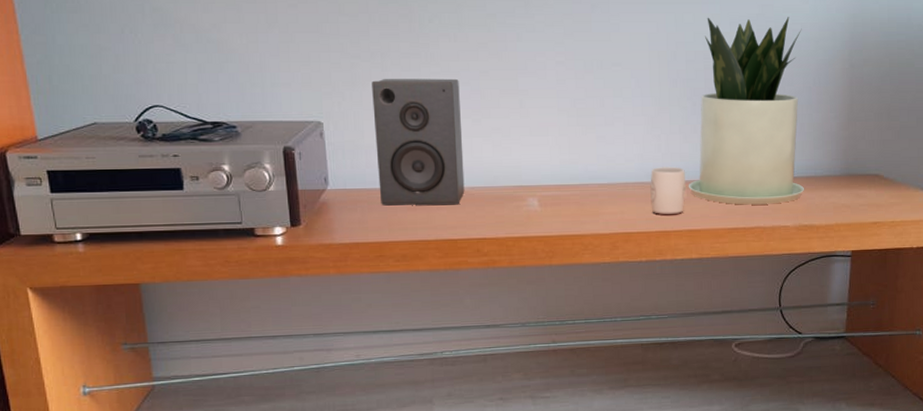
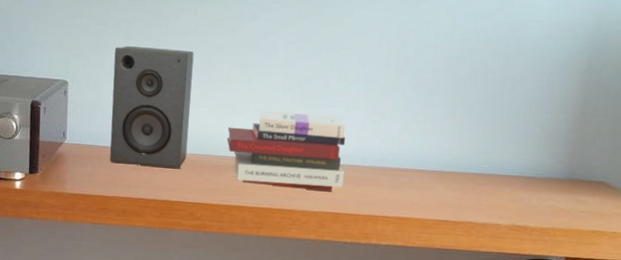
books: none [504,134,632,212] -> present [226,111,346,192]
mug: present [649,167,686,215] -> none [362,152,401,201]
planter: present [688,17,805,205] -> none [402,8,541,201]

